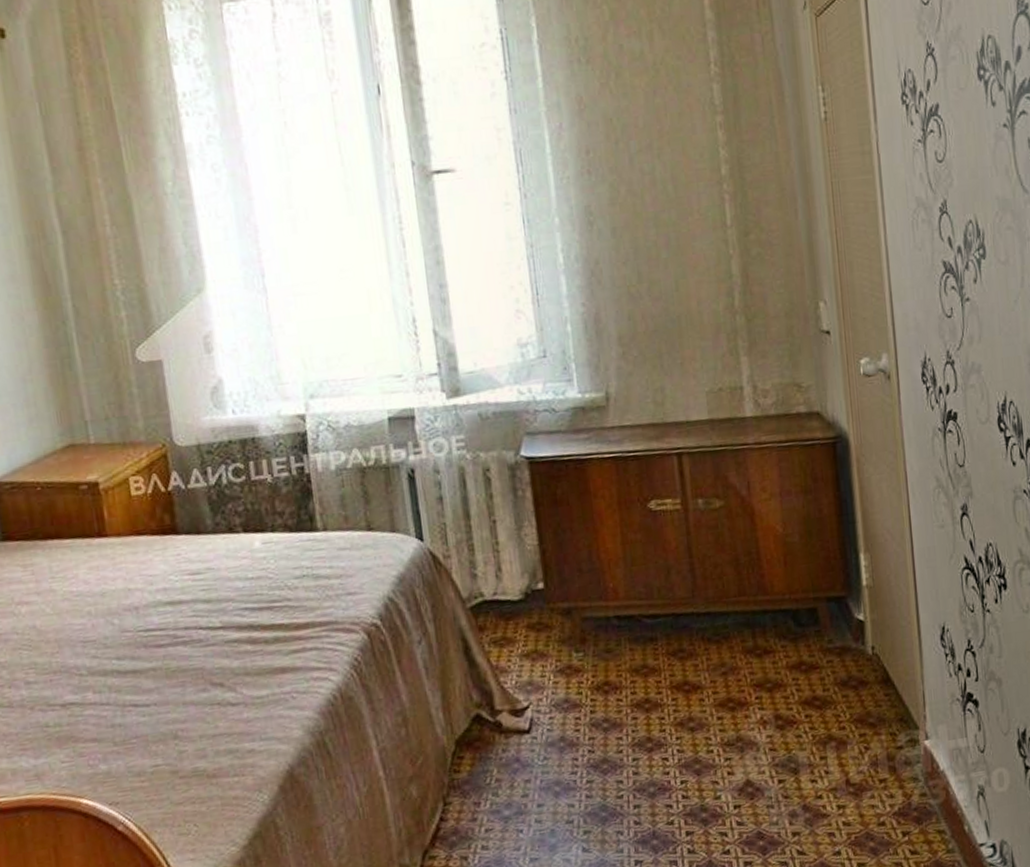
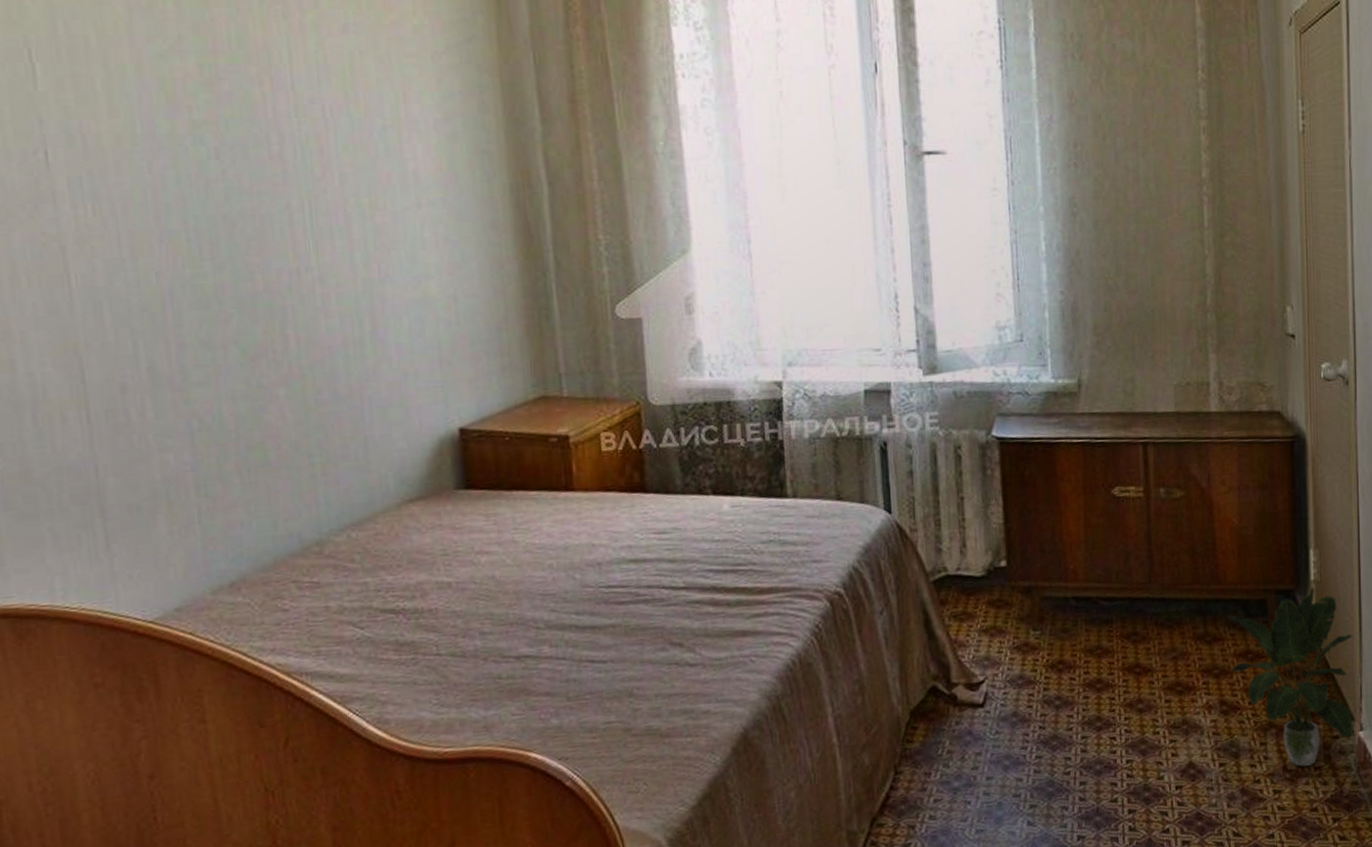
potted plant: none [775,592,918,780] -> present [1225,586,1353,767]

